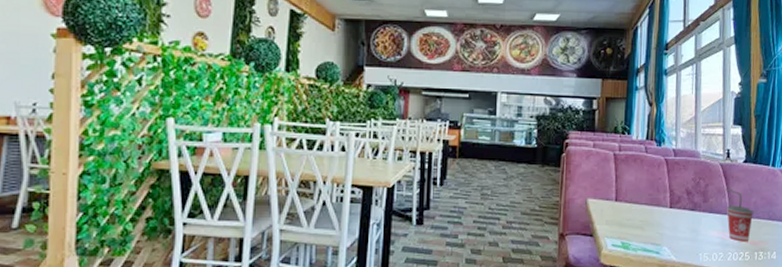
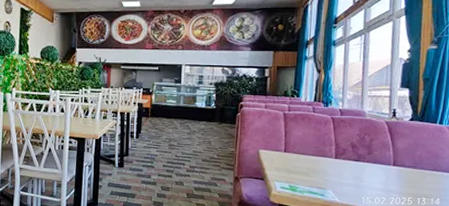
beverage cup: present [725,188,754,243] -> none [390,143,419,190]

